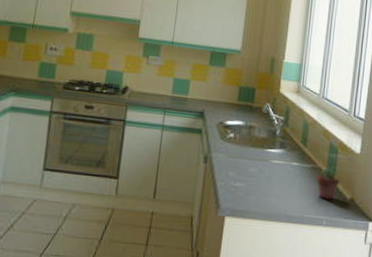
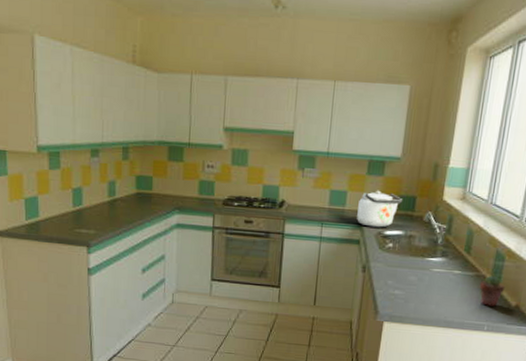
kettle: none [199,80,242,118] -> present [357,190,402,228]

